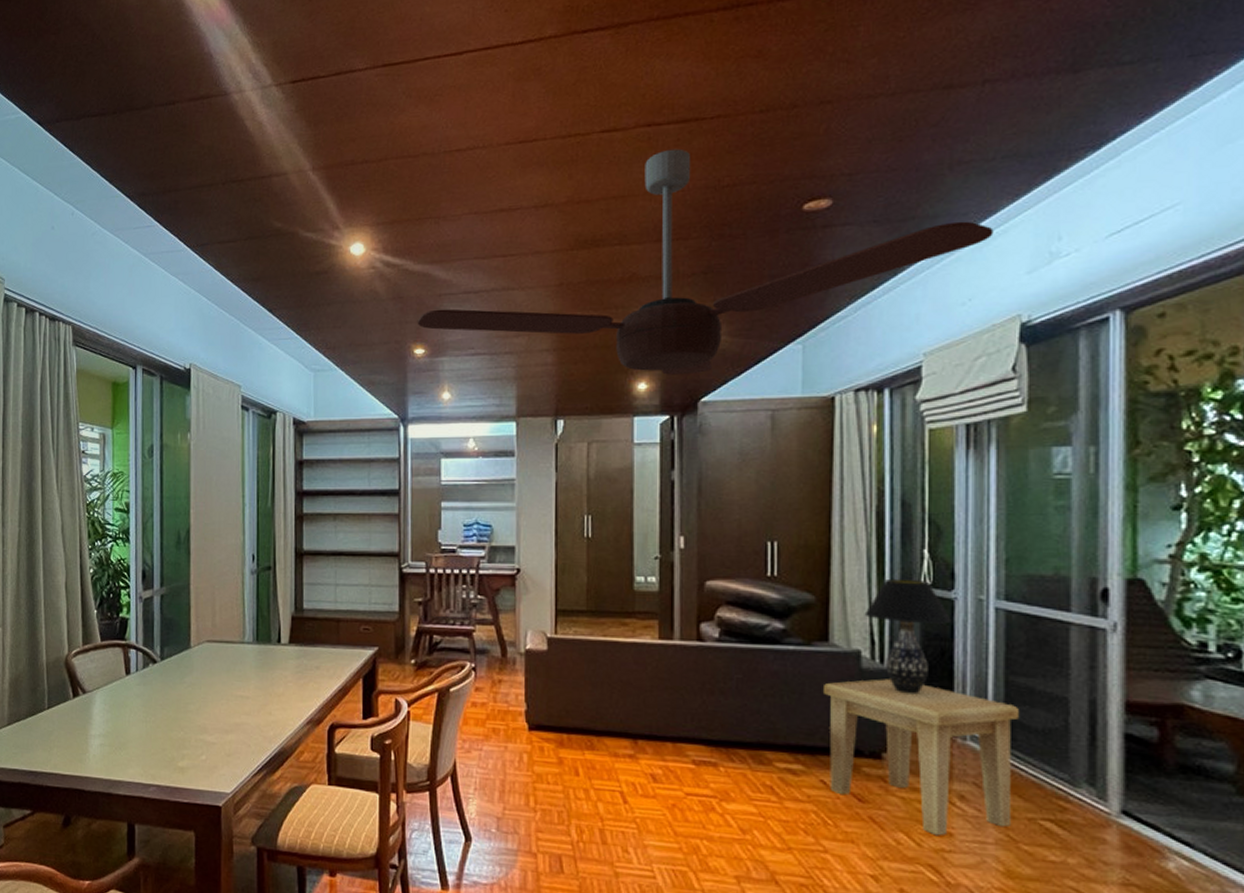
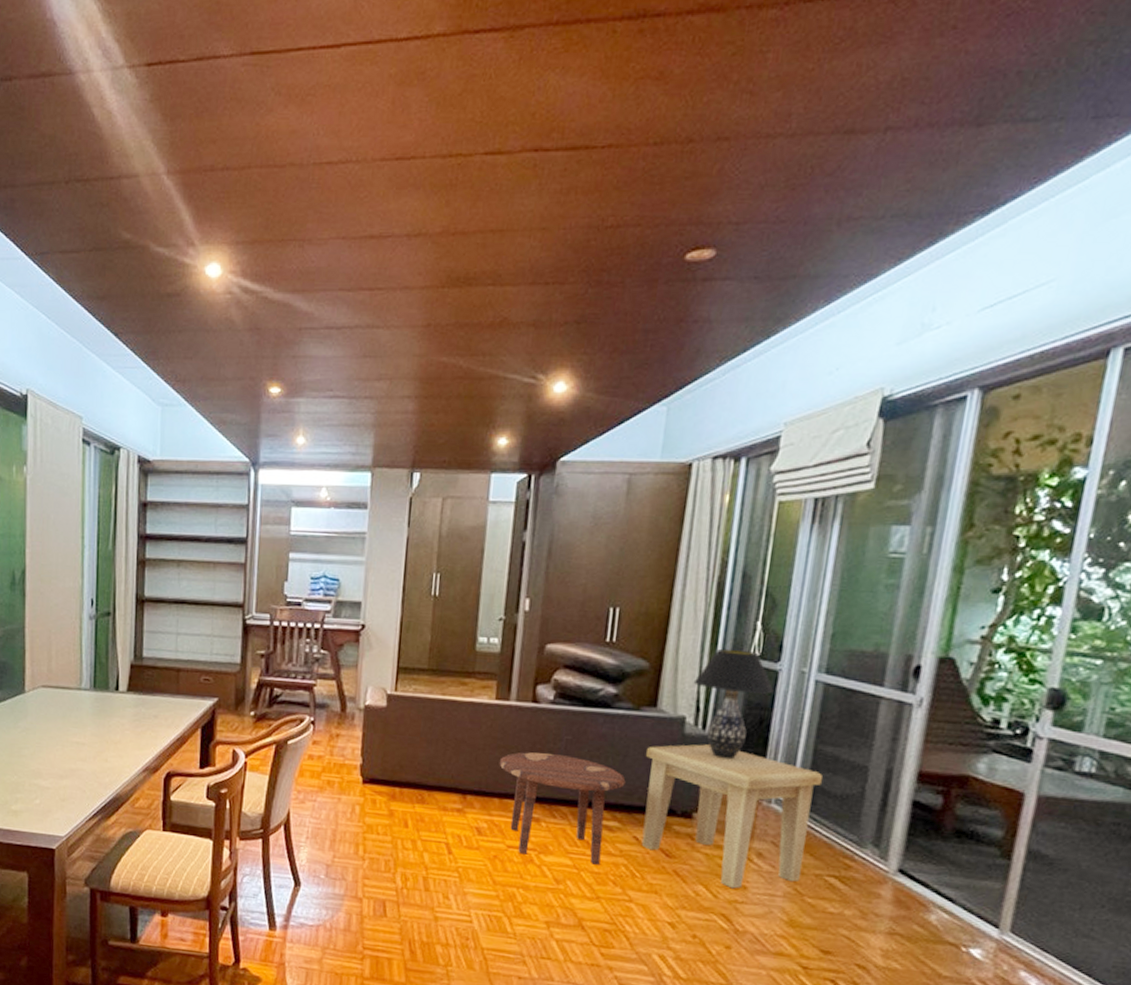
ceiling fan: present [417,148,993,375] -> none [274,180,871,432]
side table: none [668,692,805,812] -> present [499,752,626,865]

